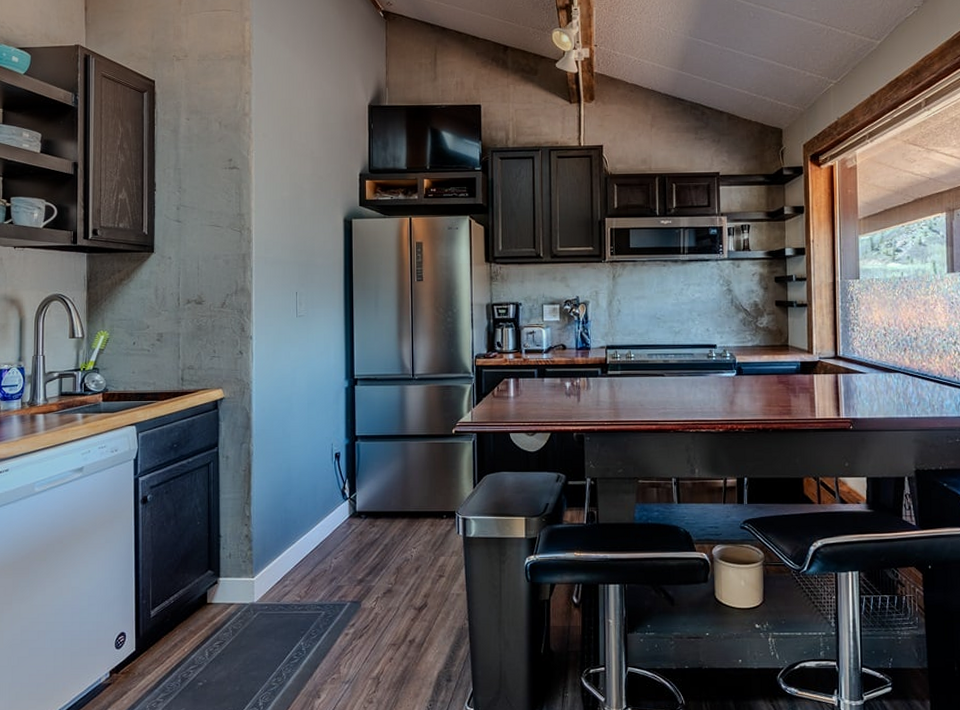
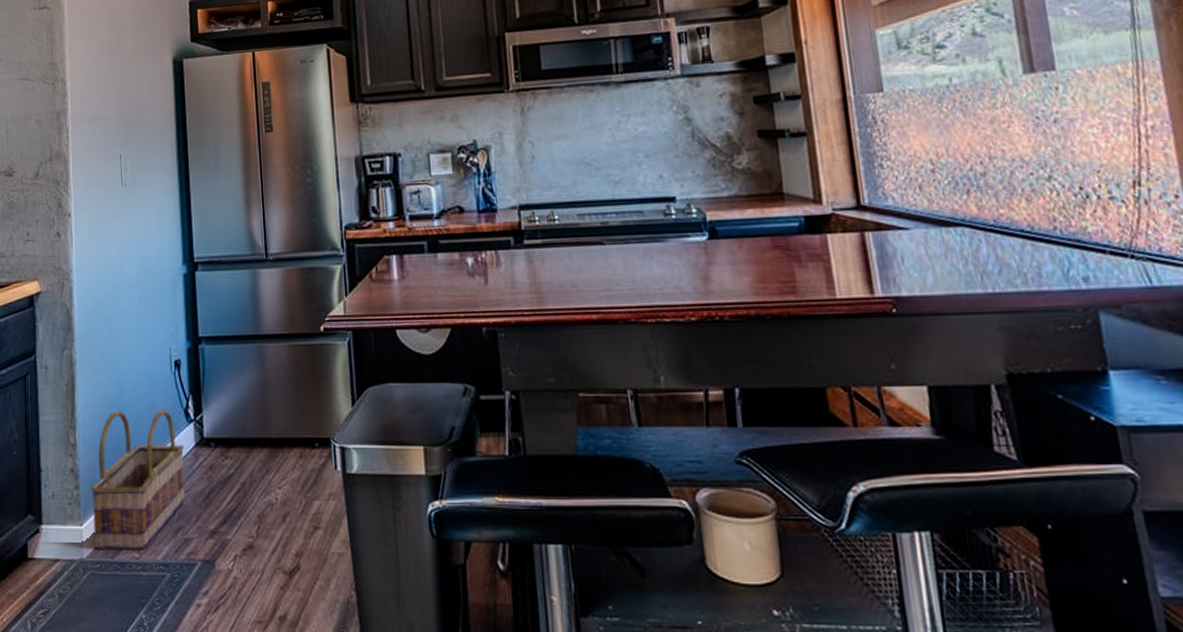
basket: none [262,490,340,596] -> present [91,409,185,551]

